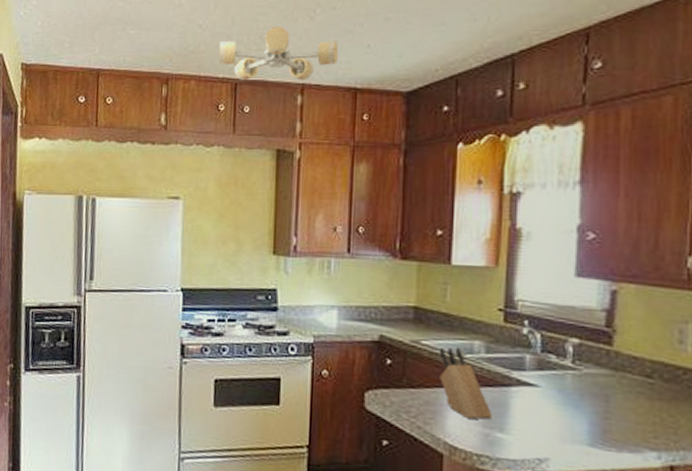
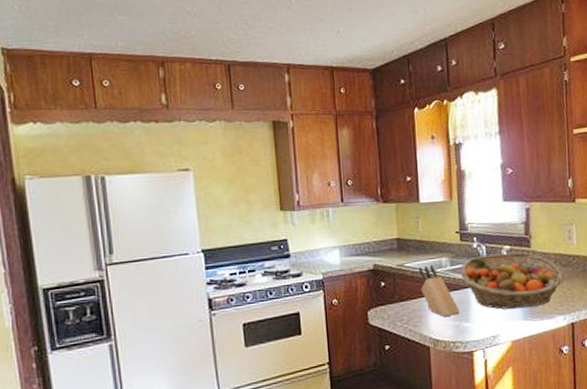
ceiling light: present [219,26,338,80] -> none [209,14,315,62]
fruit basket: none [498,346,666,431] -> present [460,252,565,309]

